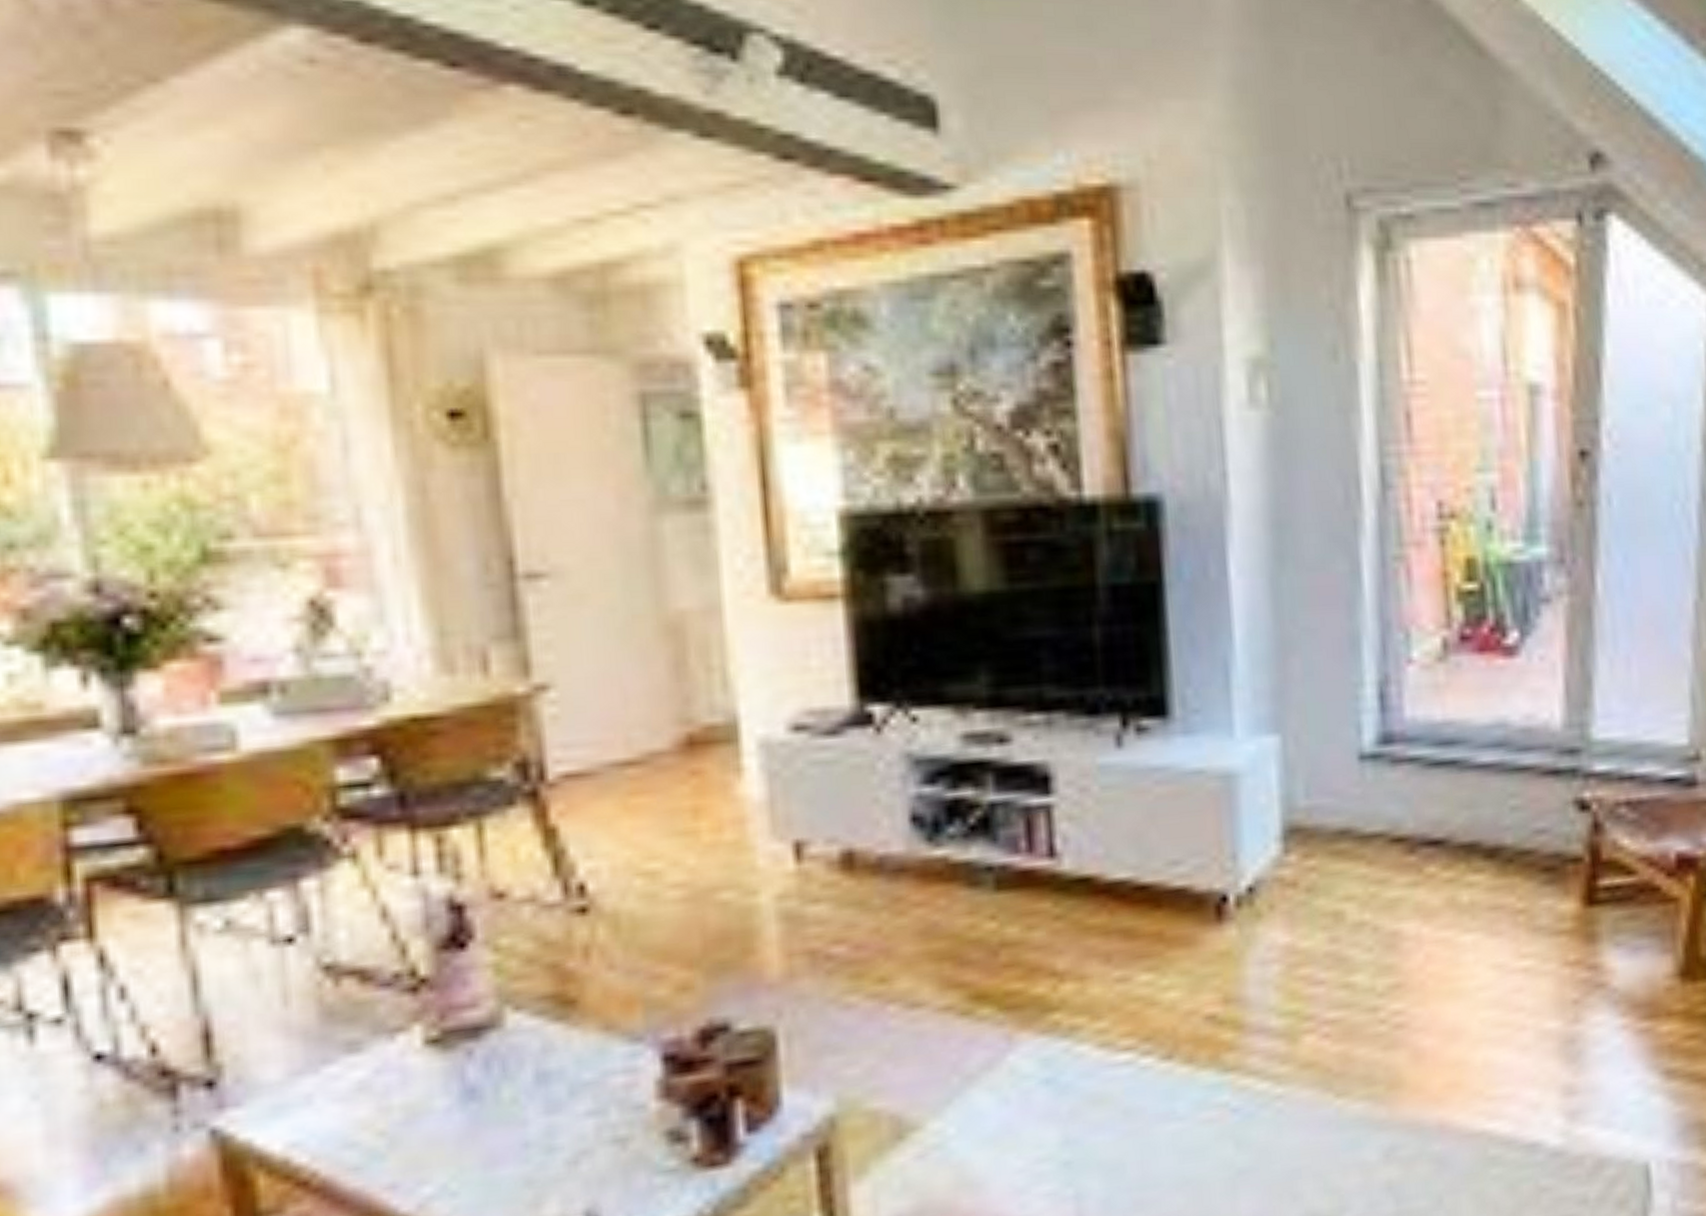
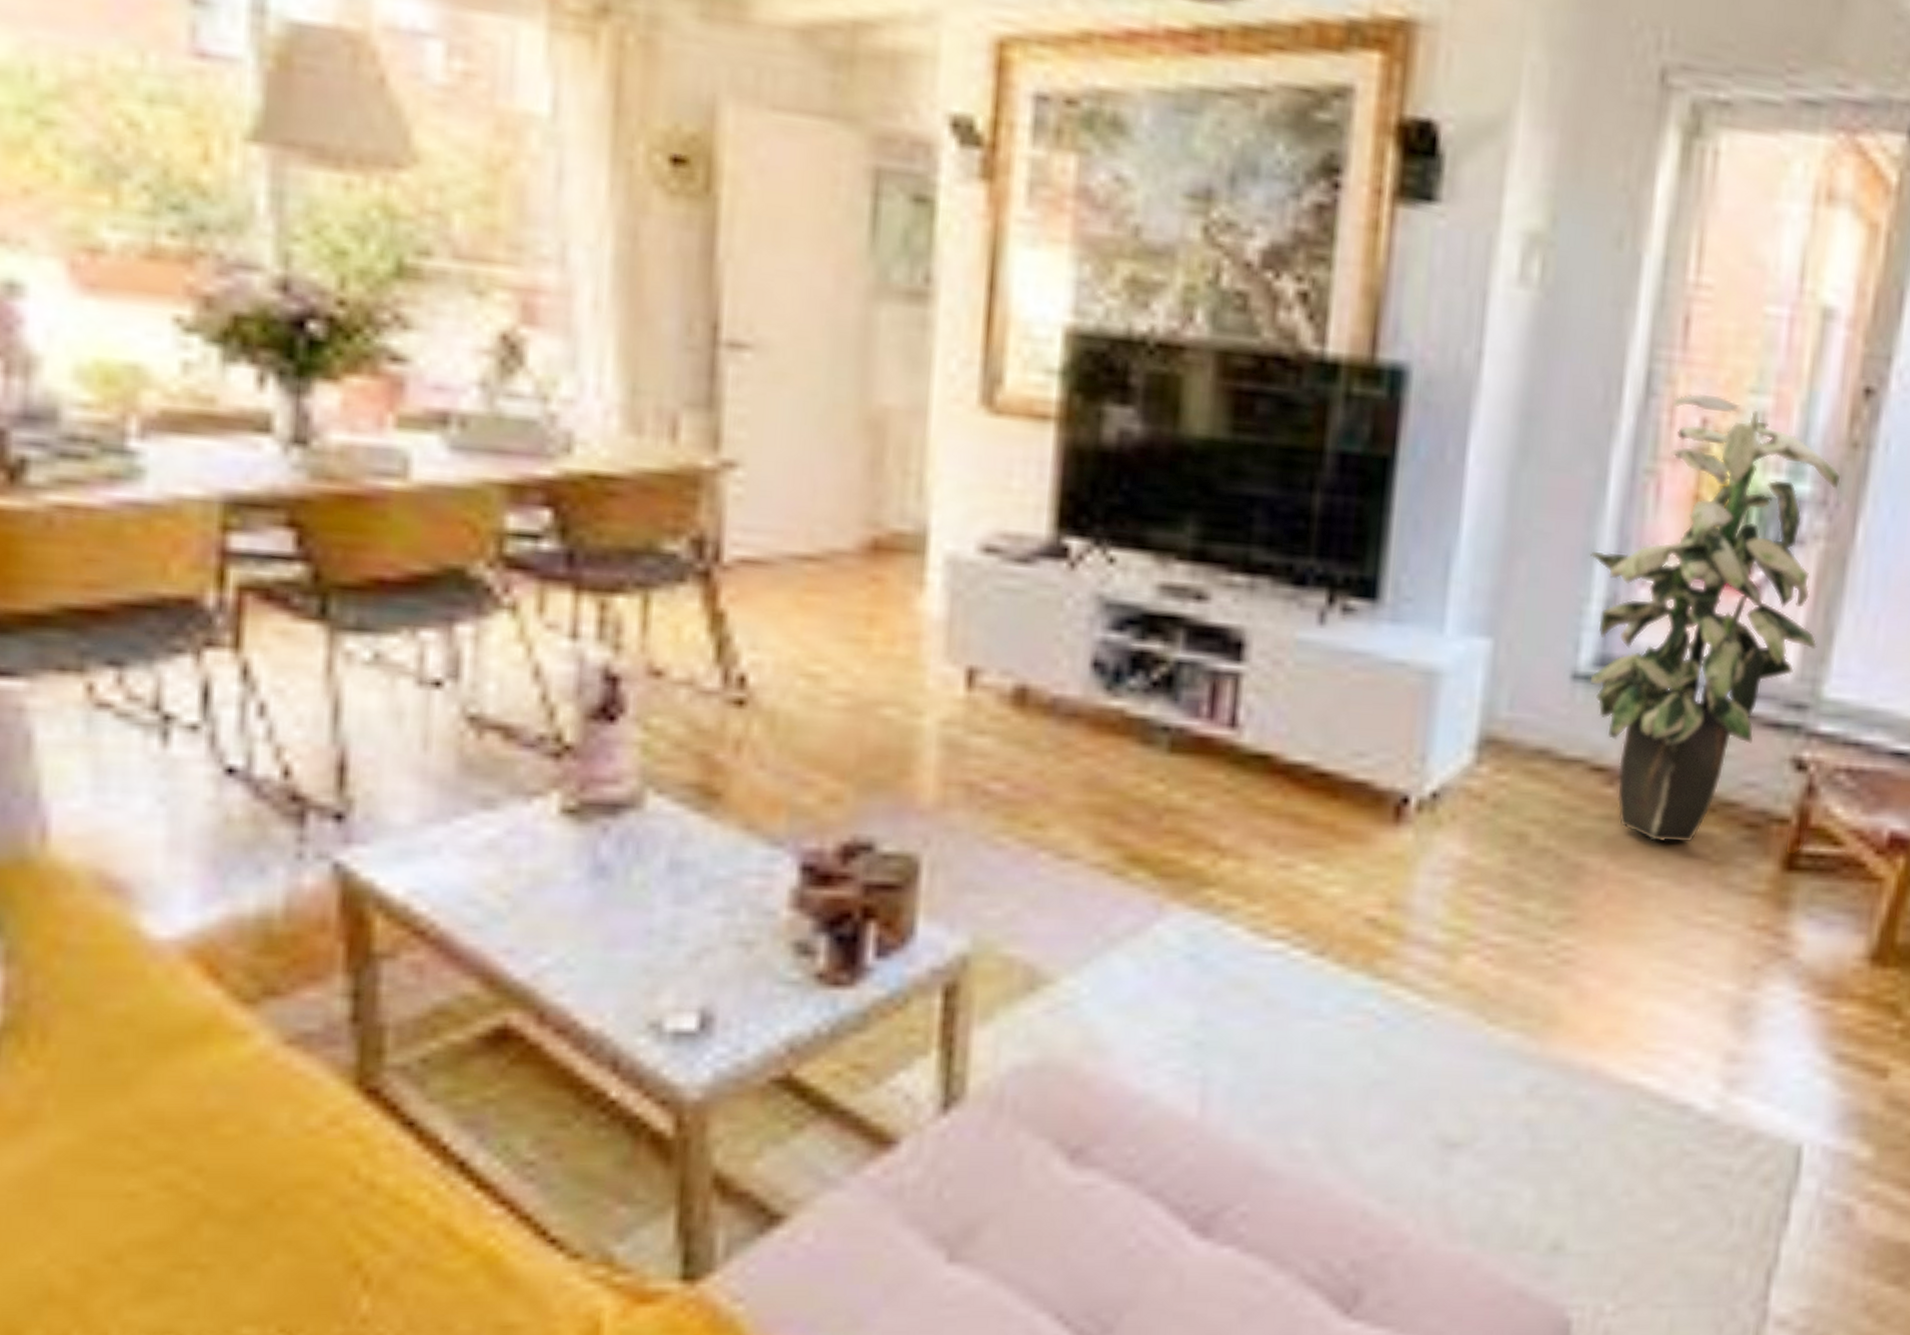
indoor plant: none [1355,479,1579,900] -> present [1589,393,1841,844]

